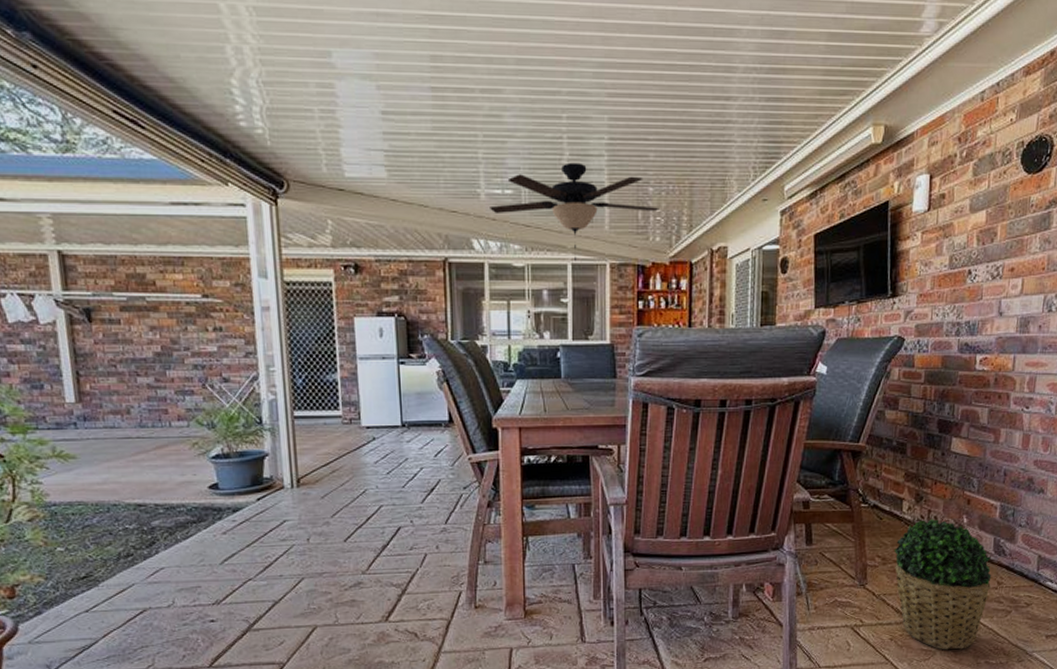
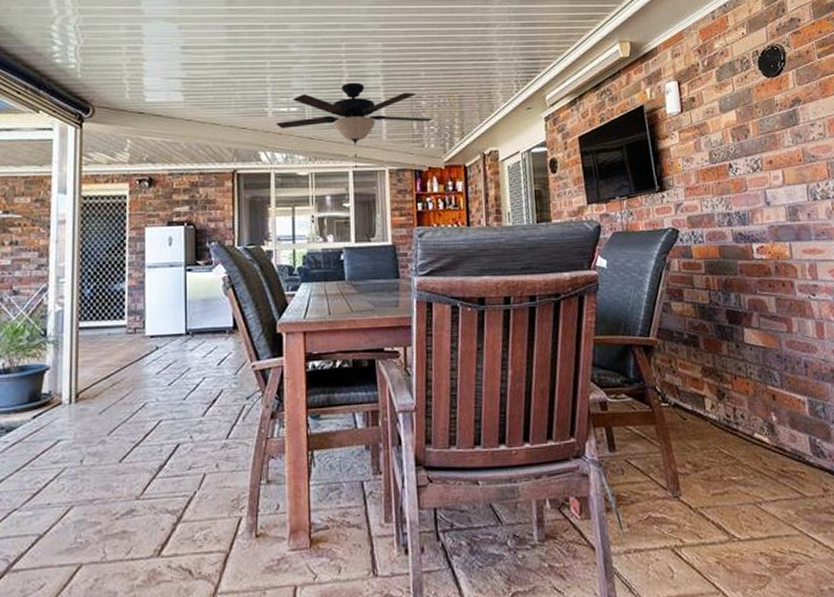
potted plant: present [894,519,992,650] -> none [705,418,818,575]

